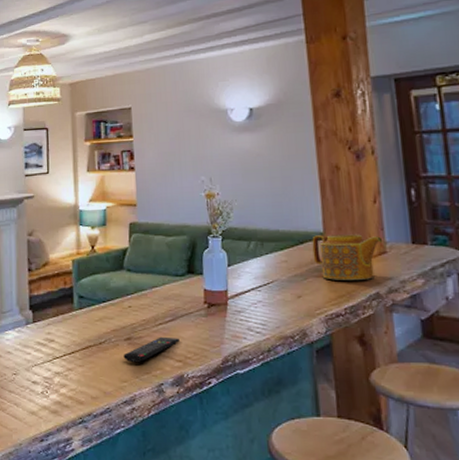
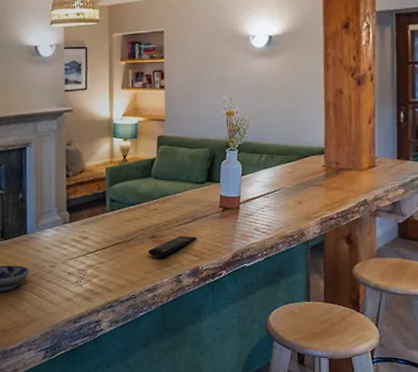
teapot: present [312,234,383,280] -> none [314,150,374,189]

